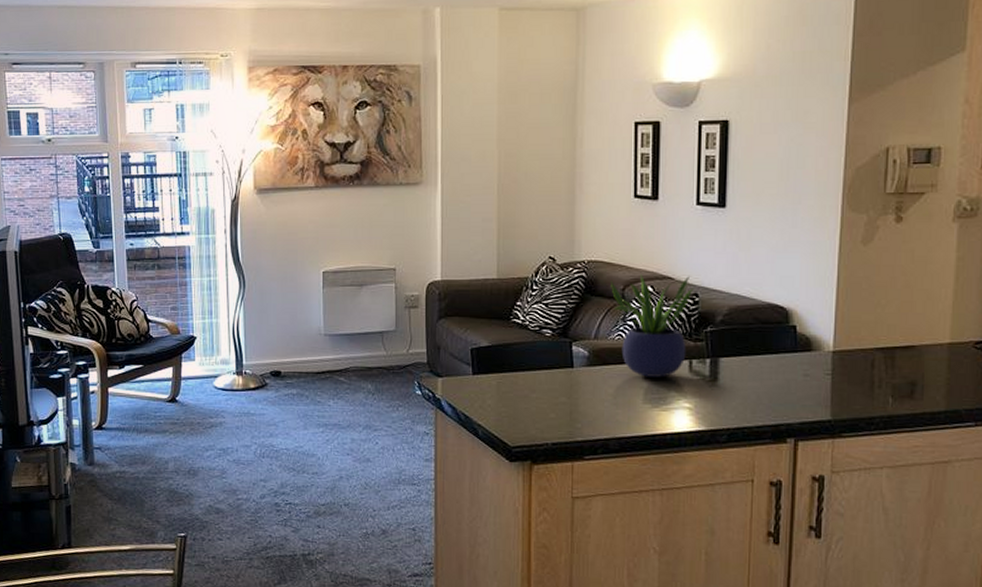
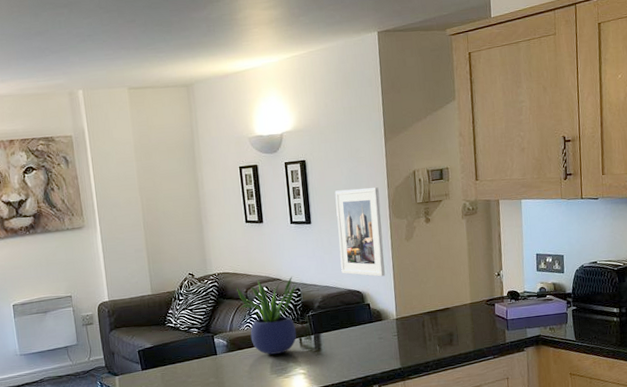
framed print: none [761,165,831,291] -> present [334,187,385,277]

